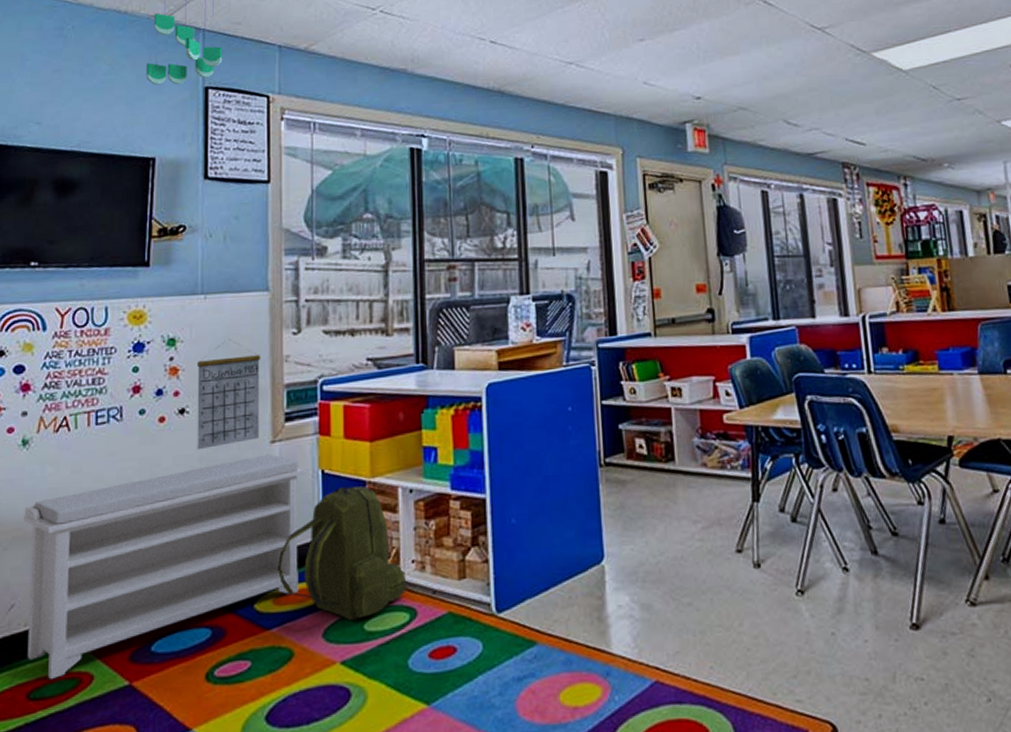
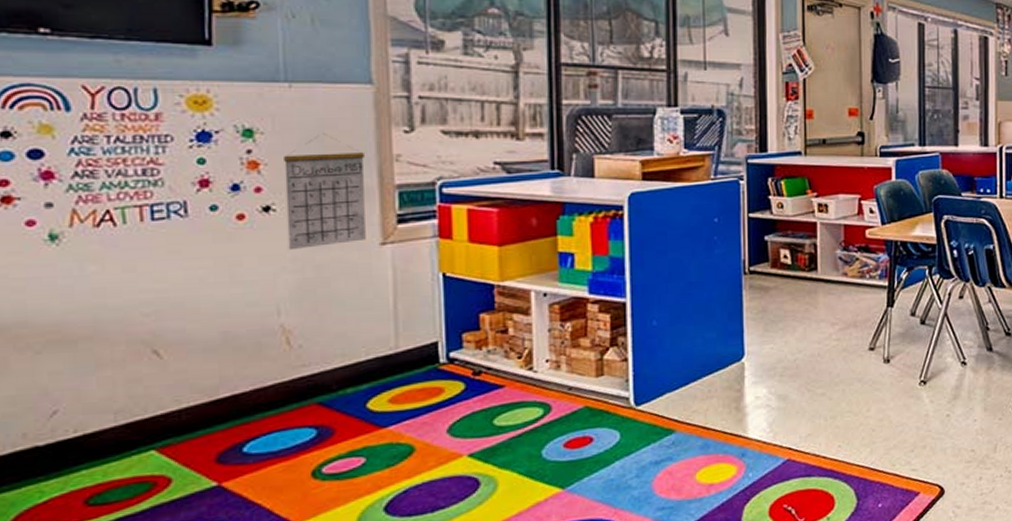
bench: present [24,454,307,680] -> none [60,256,426,485]
backpack: present [278,486,407,621] -> none [393,289,541,417]

